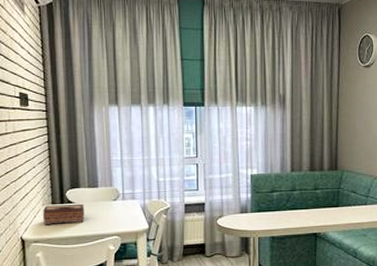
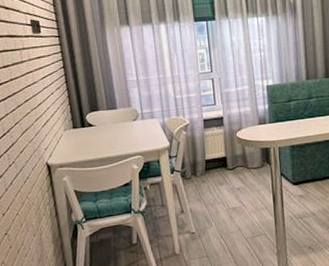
tissue box: present [42,203,85,225] -> none [65,126,107,149]

